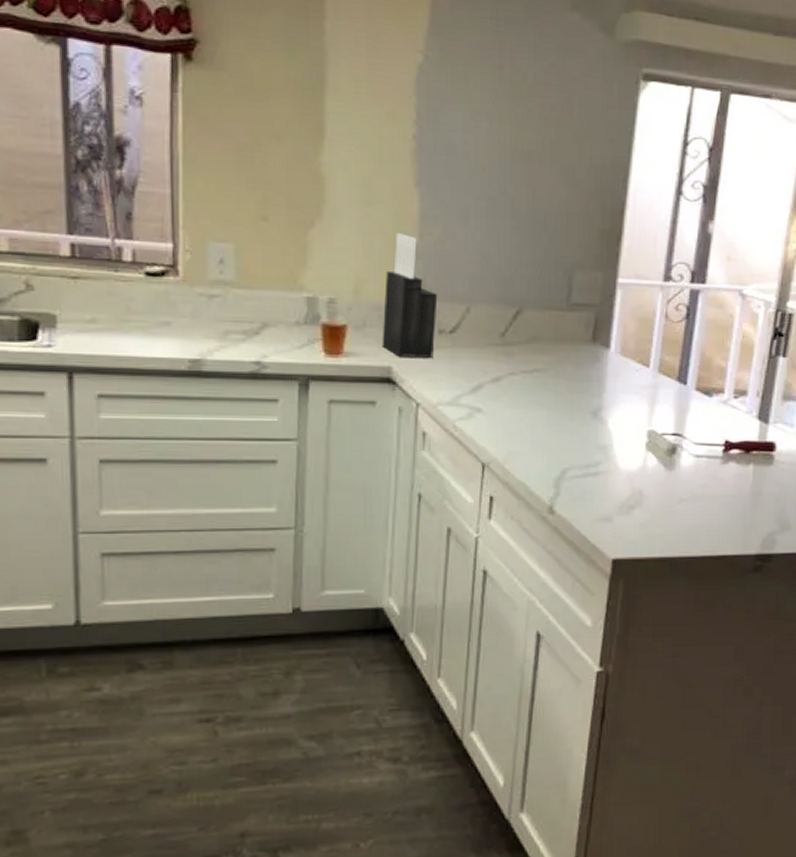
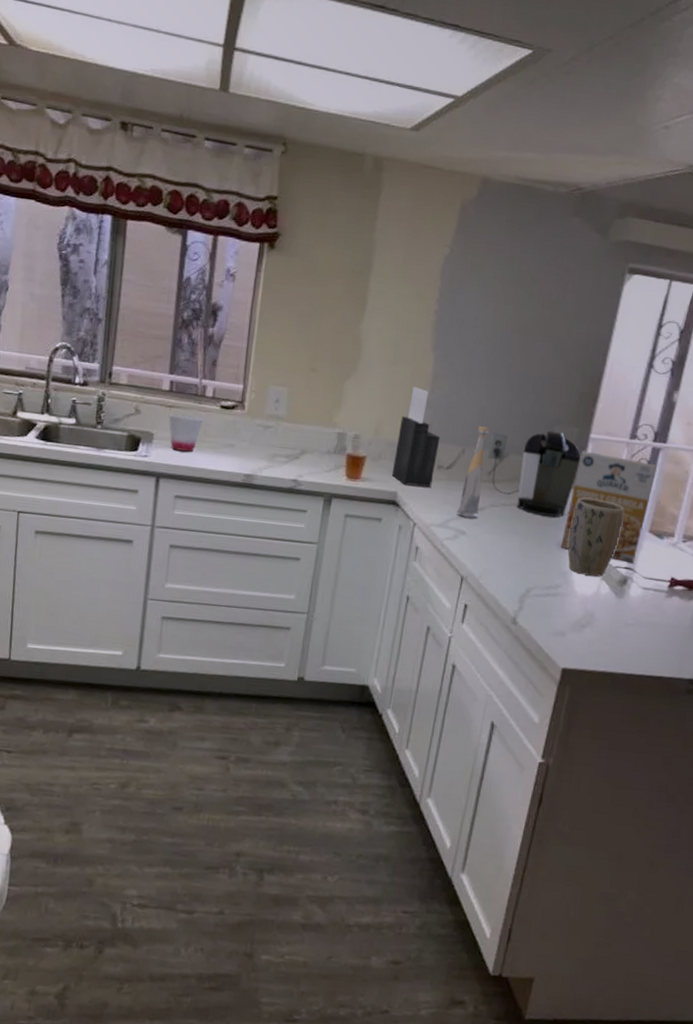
cup: none [74,286,124,336] -> present [168,413,204,452]
bottle: none [467,278,496,391] -> present [456,426,489,518]
coffee maker: none [497,277,610,381] -> present [487,430,581,517]
cereal box: none [596,299,697,429] -> present [560,451,657,564]
plant pot: none [605,356,665,447] -> present [568,498,624,577]

